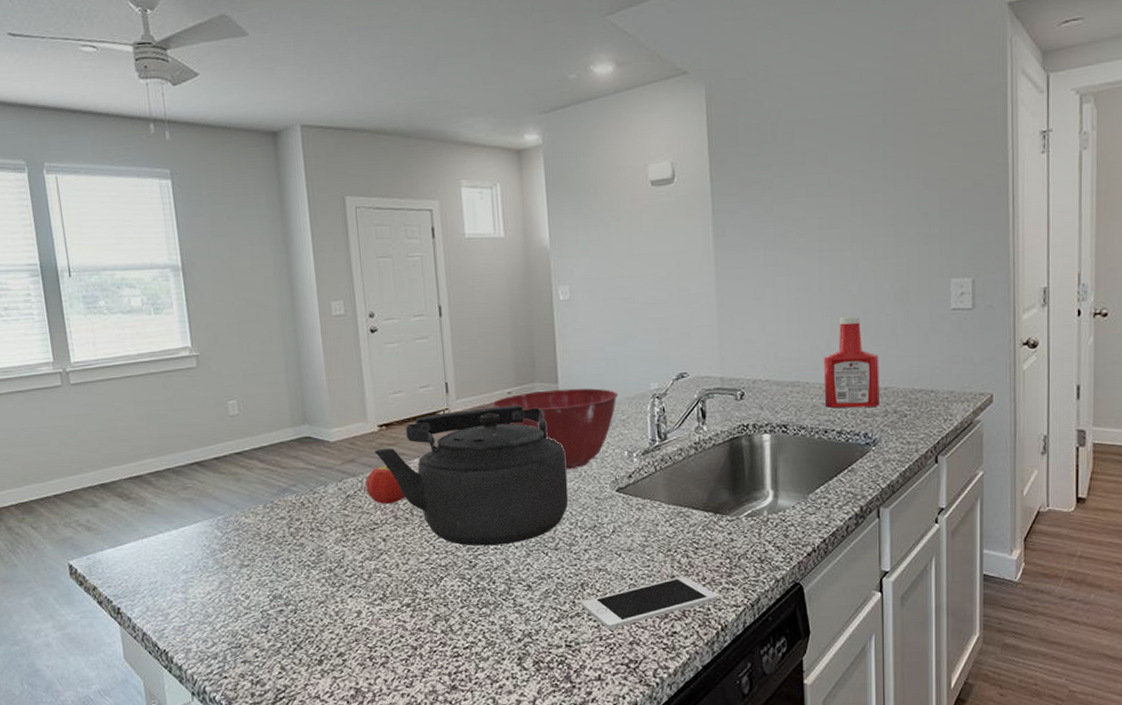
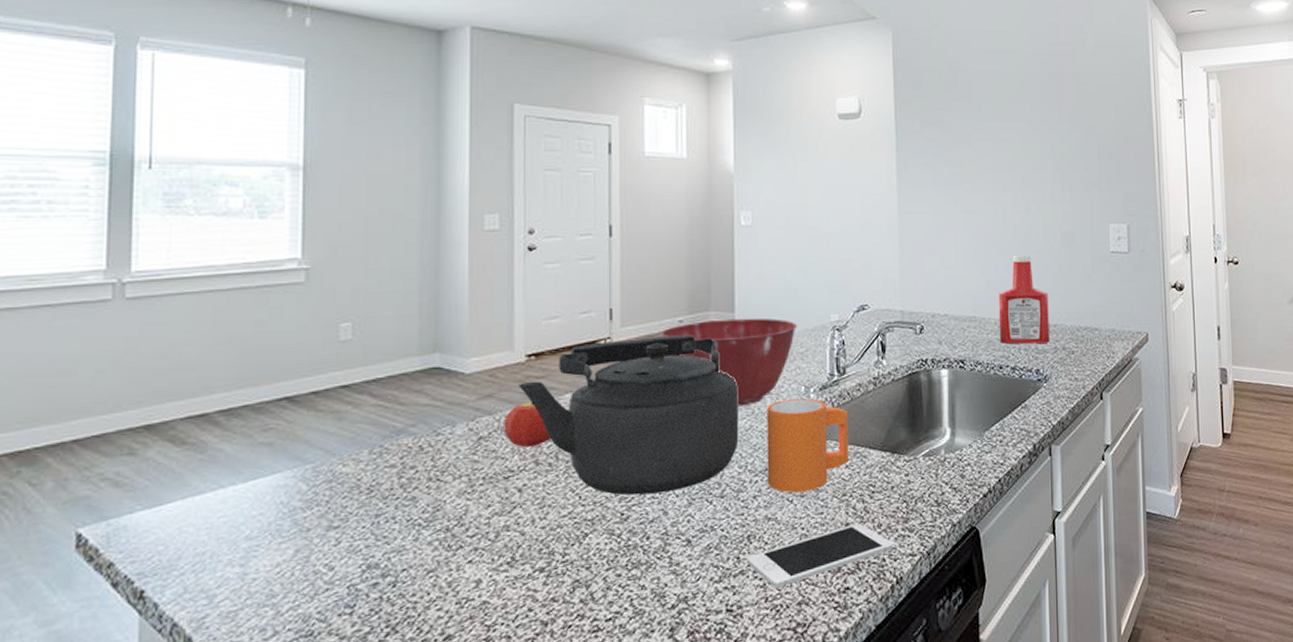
mug: none [593,462,672,548] -> present [767,399,848,493]

